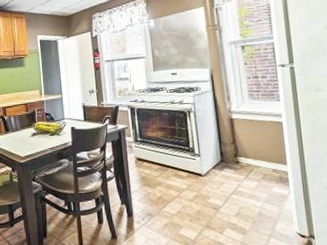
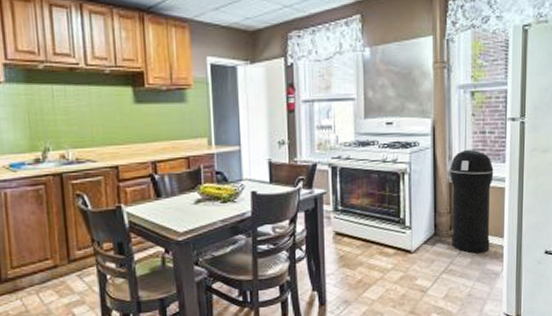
trash can: none [229,91,275,178] -> present [450,149,494,253]

